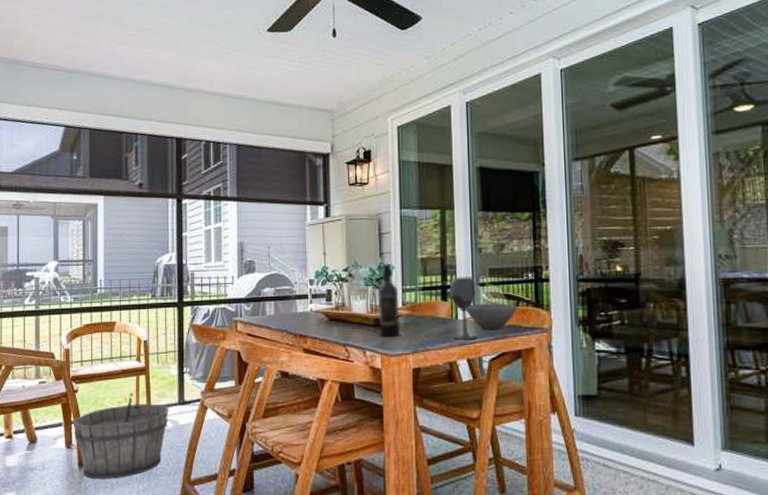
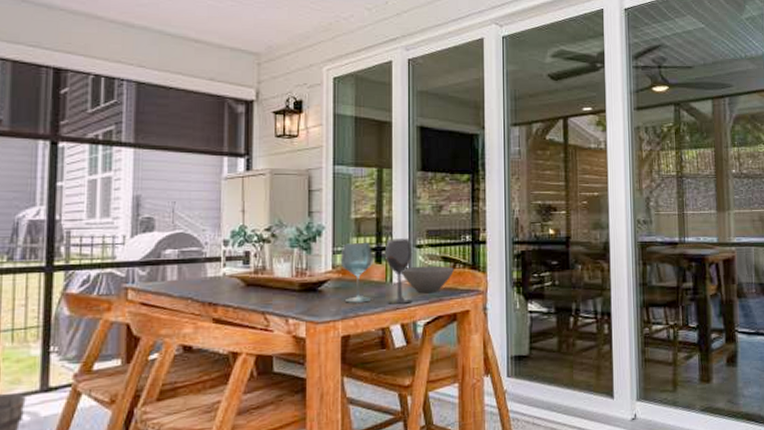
wine bottle: present [378,264,401,337] -> none [304,224,330,303]
wine glass: none [409,281,439,338] -> present [340,243,373,303]

